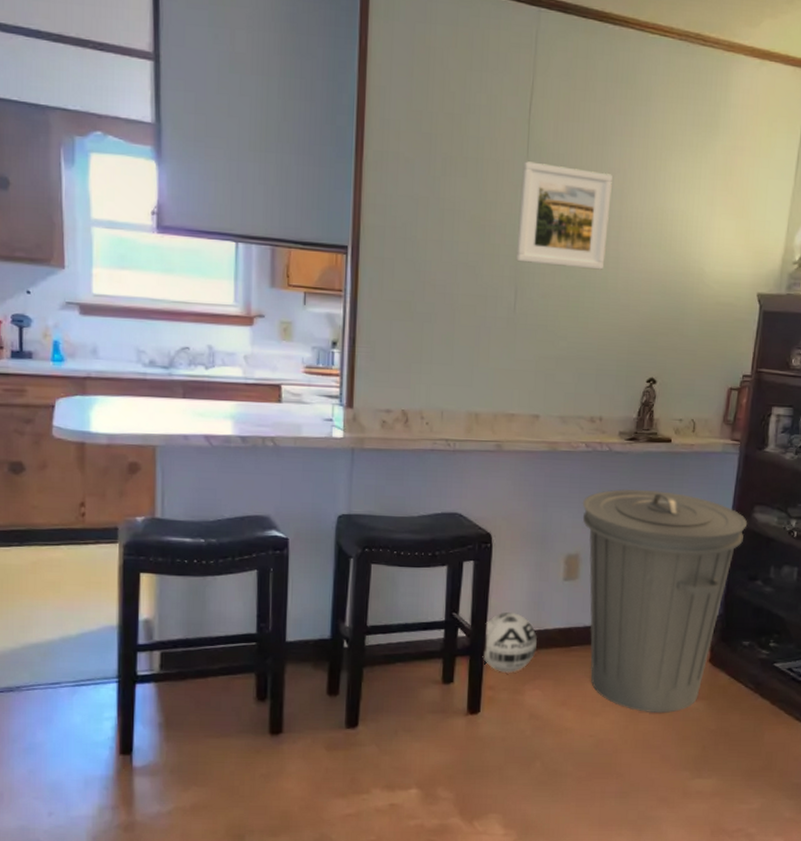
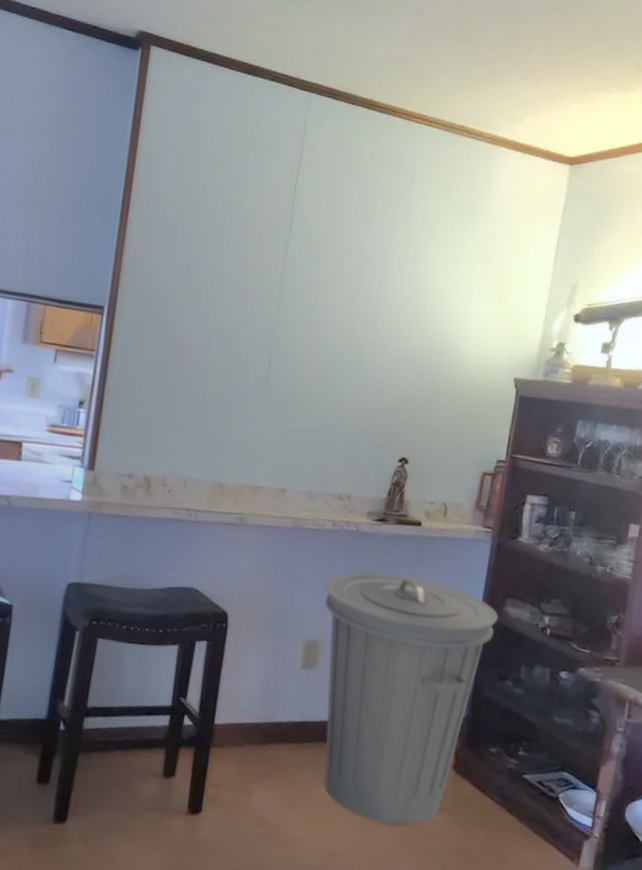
ball: present [482,612,537,673] -> none [208,700,269,769]
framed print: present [515,161,612,270] -> none [271,235,373,346]

